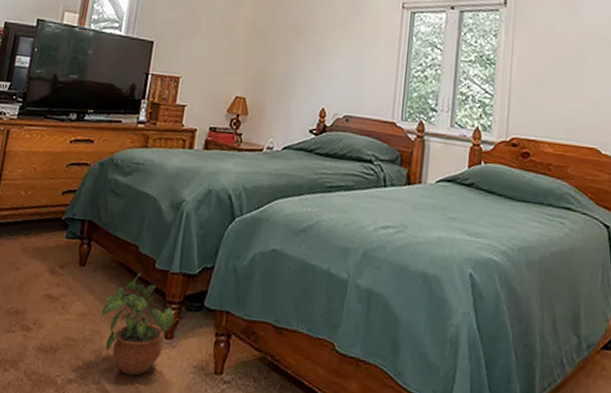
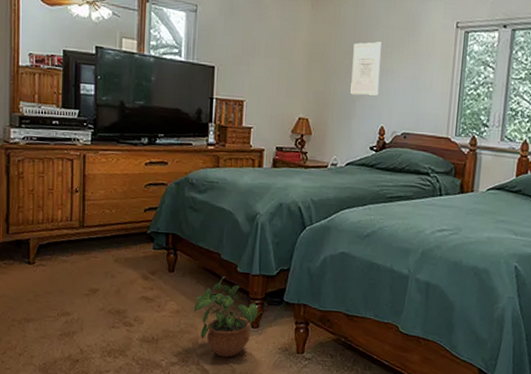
wall art: none [291,20,325,75] -> present [350,42,381,96]

